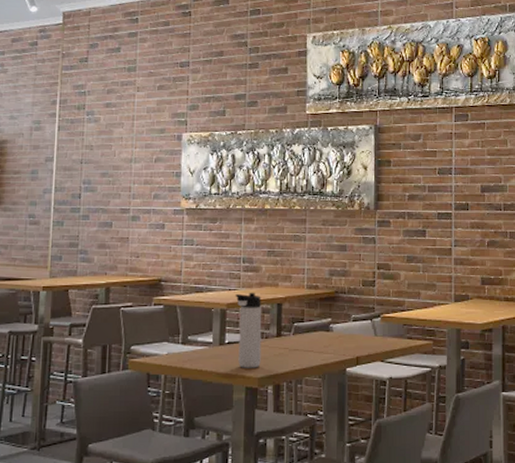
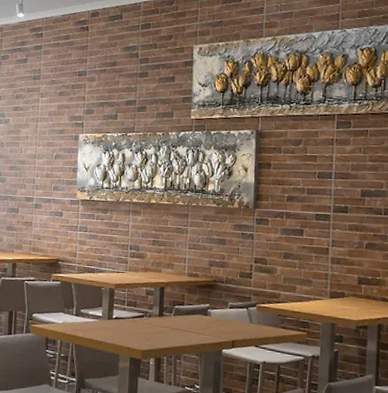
thermos bottle: present [235,292,262,368] -> none [122,275,146,342]

